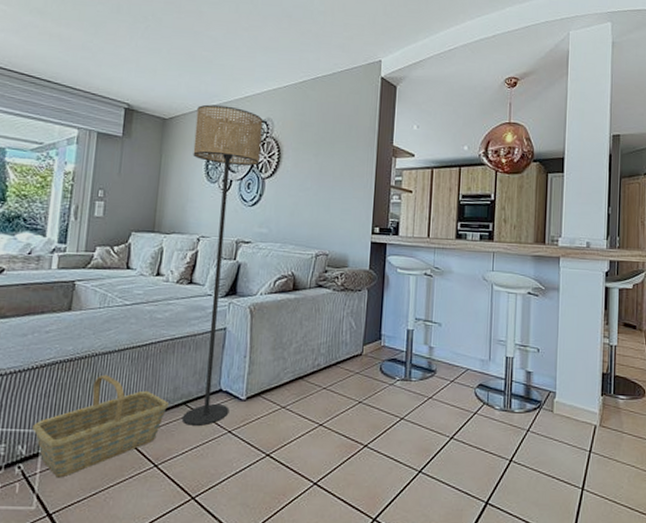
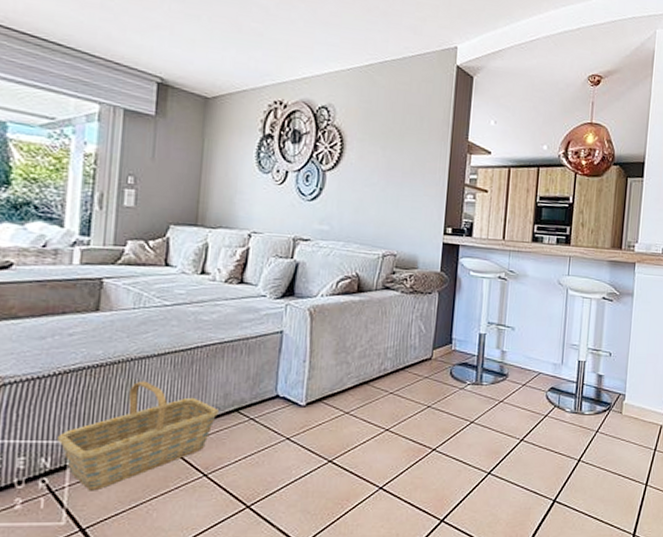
floor lamp: present [181,104,263,426] -> none [233,84,323,433]

